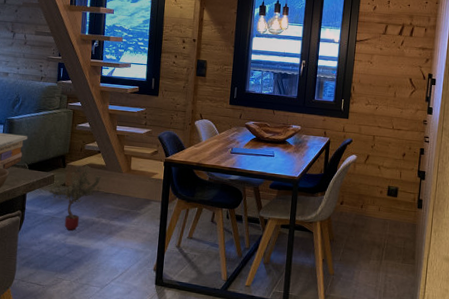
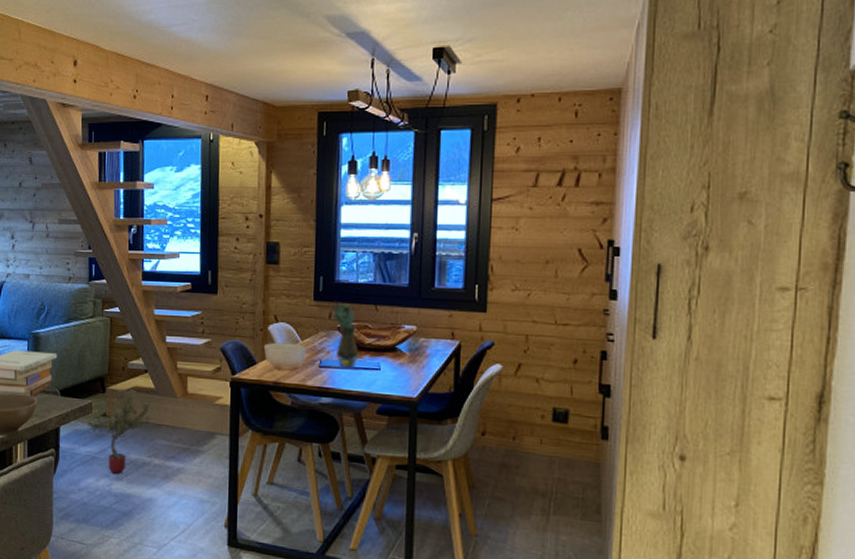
bowl: none [190,134,223,155] -> present [263,342,307,371]
vase: none [242,105,260,154] -> present [332,300,359,367]

